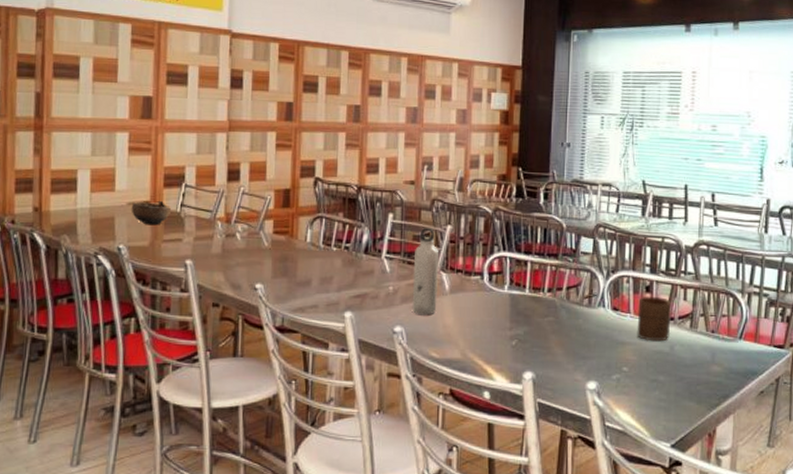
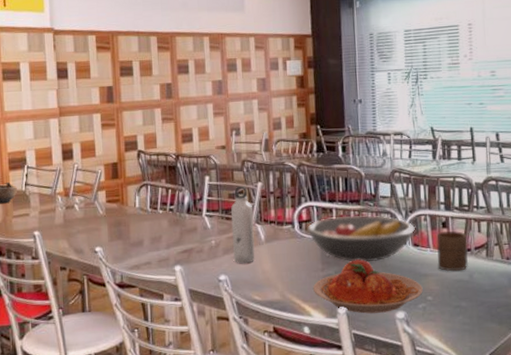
fruit bowl: none [498,271,617,323] -> present [307,215,416,262]
plate: none [498,320,618,381] -> present [313,259,423,314]

